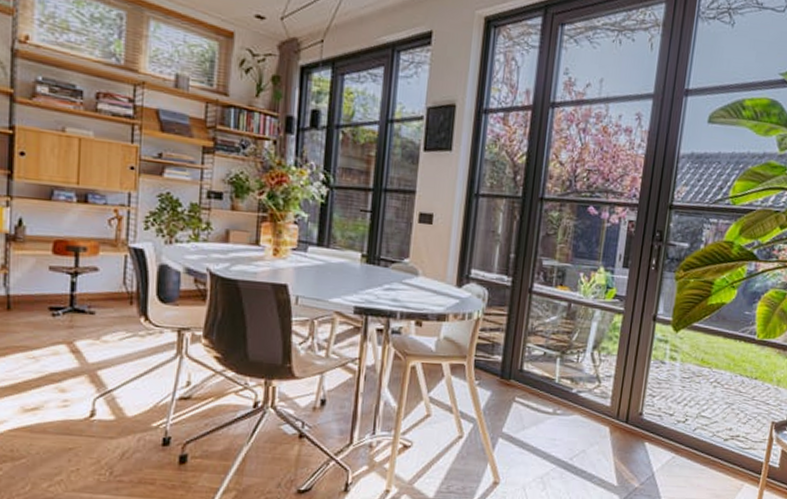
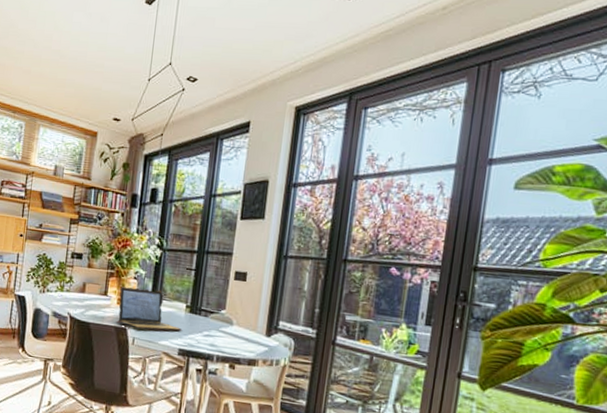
laptop: none [272,233,359,288] -> present [115,286,183,333]

